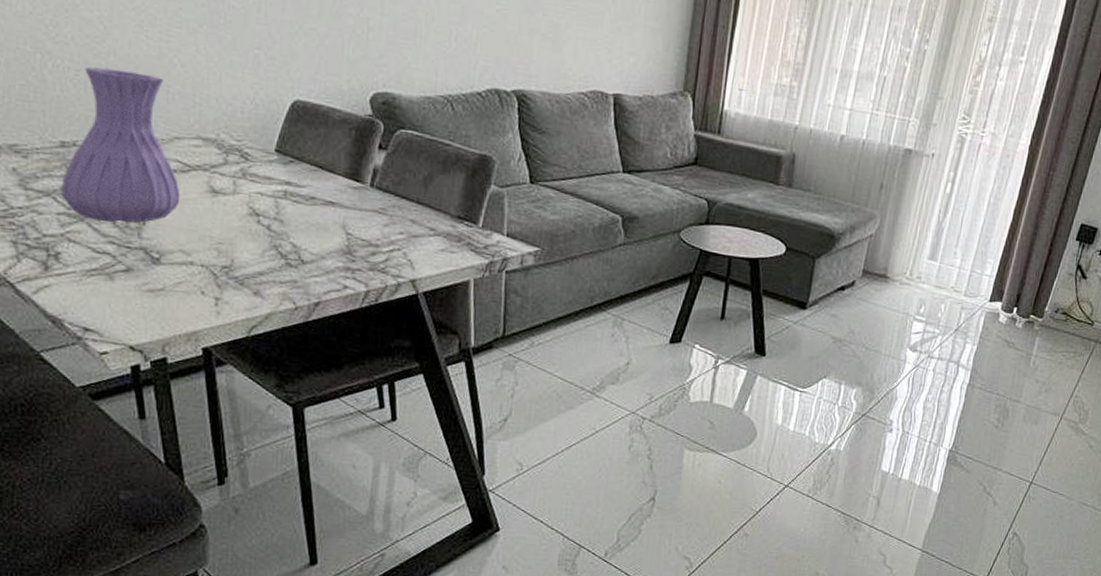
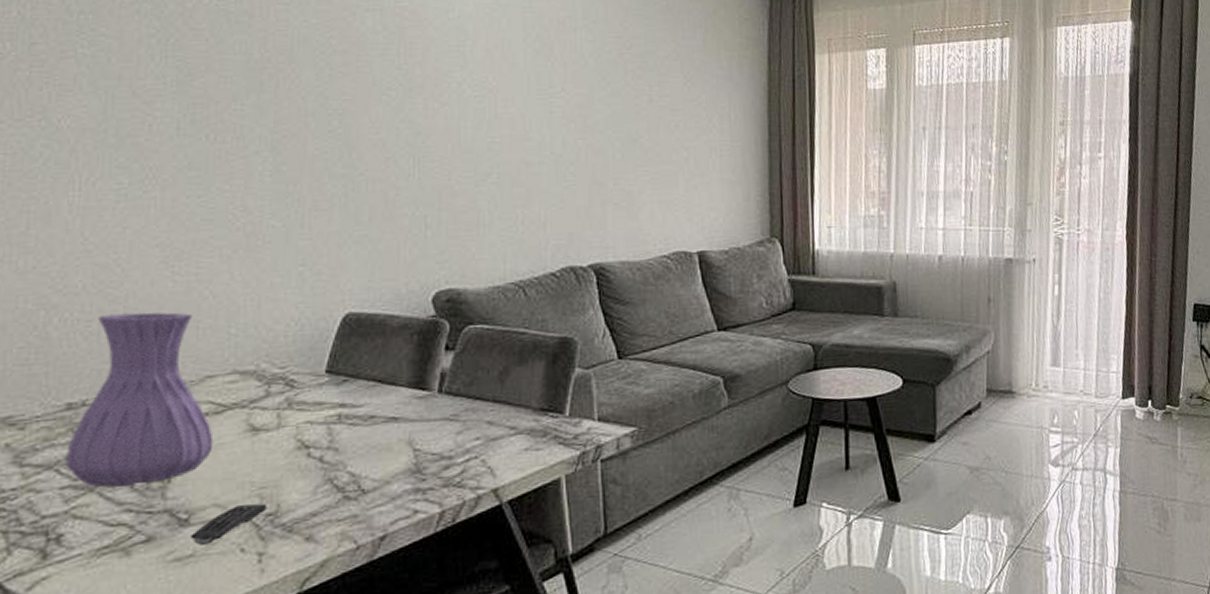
remote control: none [161,254,223,283] -> present [190,503,267,545]

